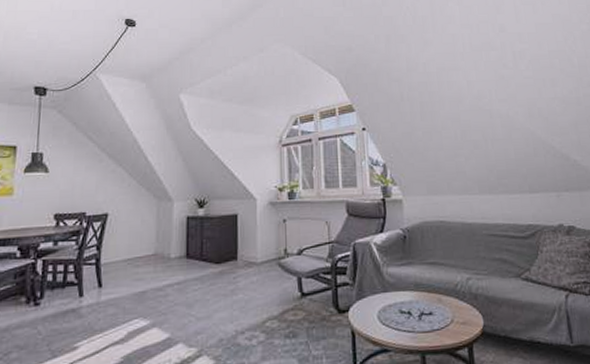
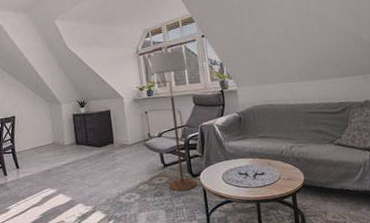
floor lamp: none [288,138,343,334] -> present [145,46,197,192]

